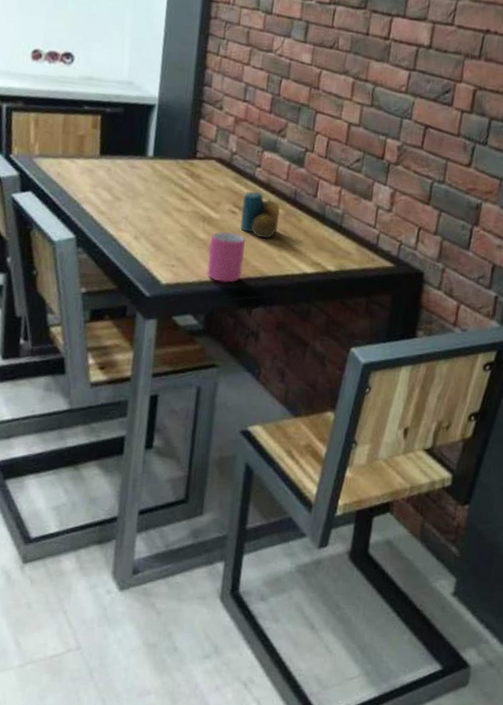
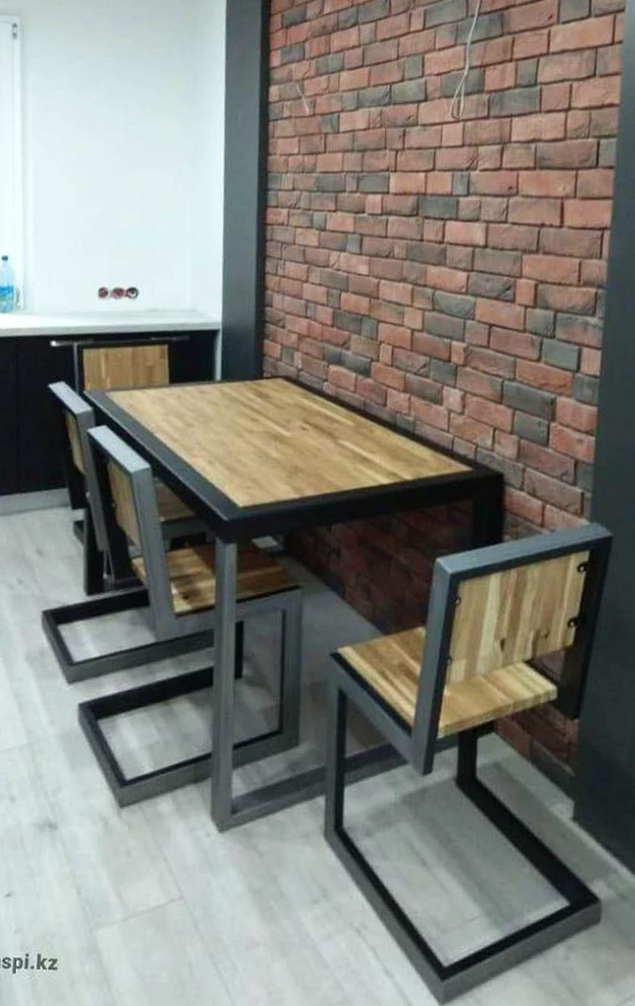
mug: present [207,231,245,283] -> none [282,448,319,501]
candle: present [240,191,281,239] -> none [312,405,351,453]

